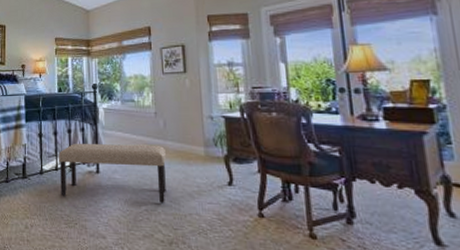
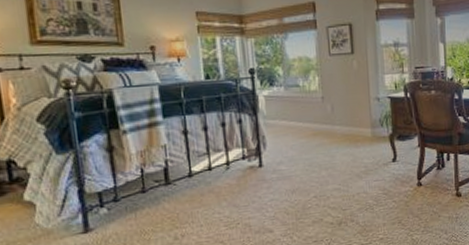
bench: present [59,143,166,203] -> none [211,130,335,198]

